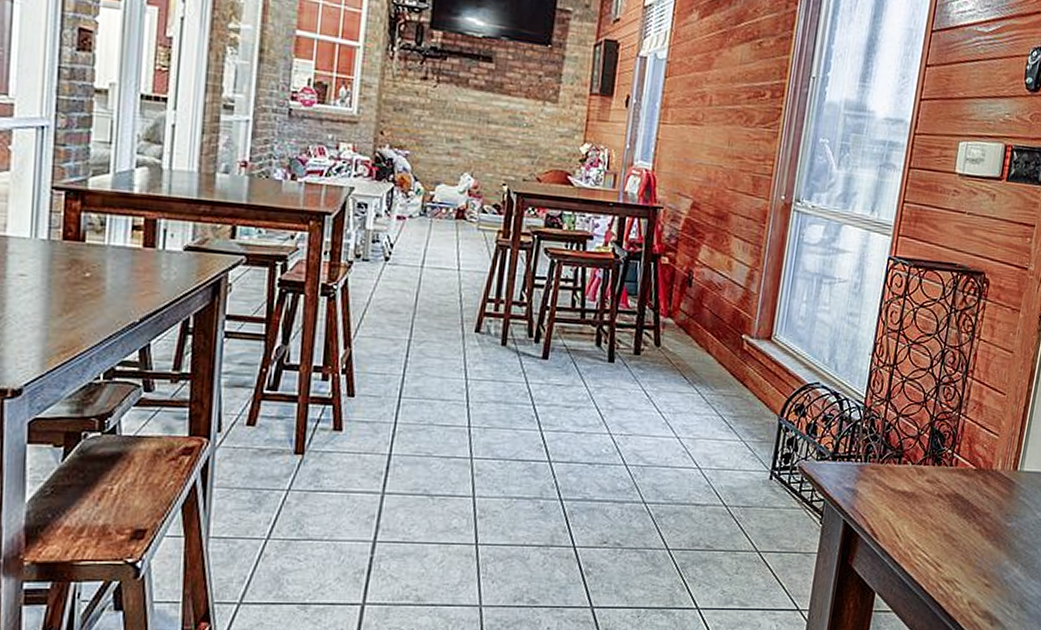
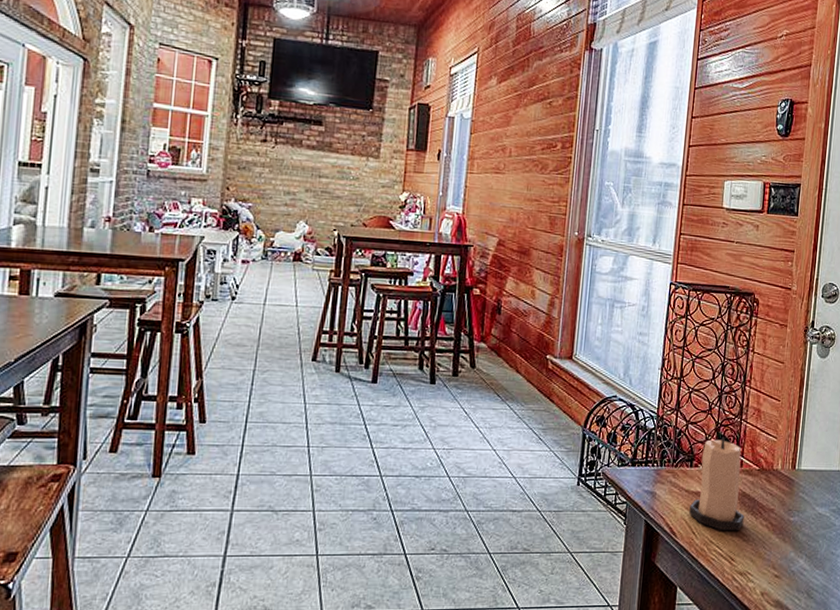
candle: none [894,432,958,536] -> present [689,437,745,531]

